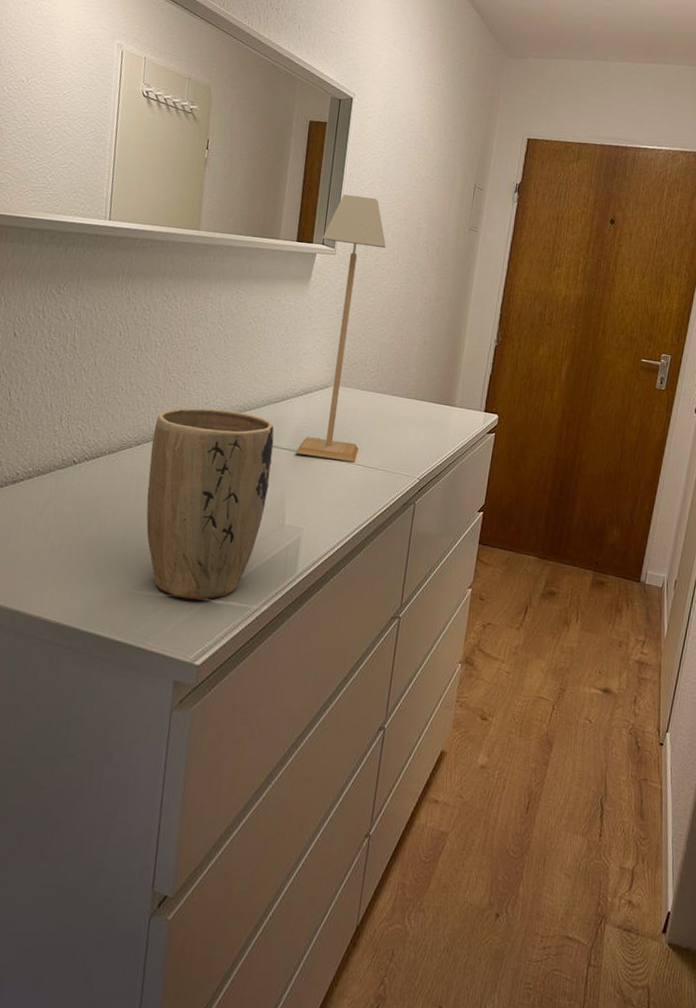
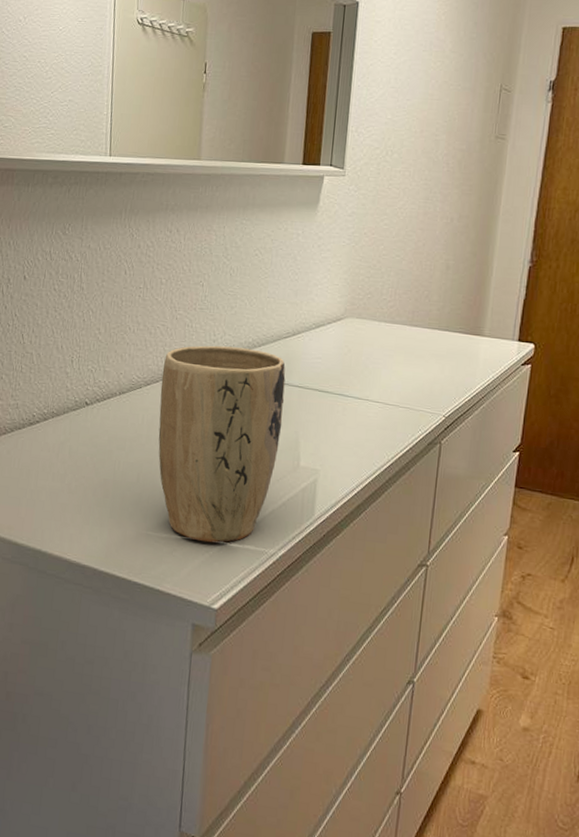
table lamp: present [295,194,387,462] -> none [308,109,402,399]

